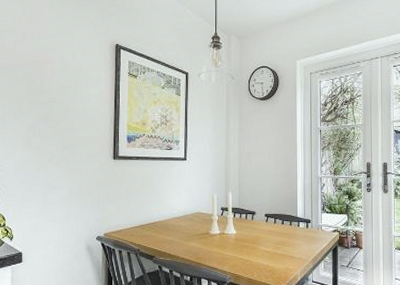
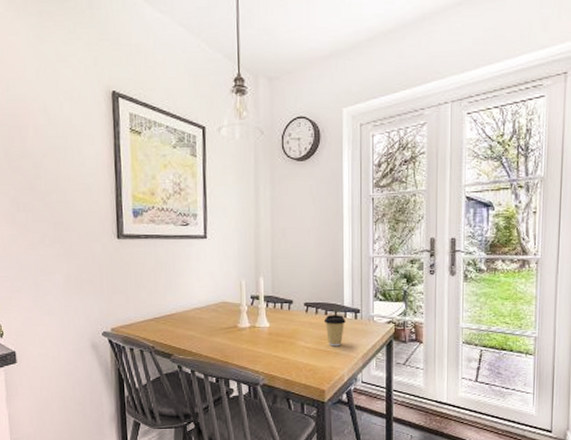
coffee cup: none [281,224,299,251] -> present [324,315,346,347]

